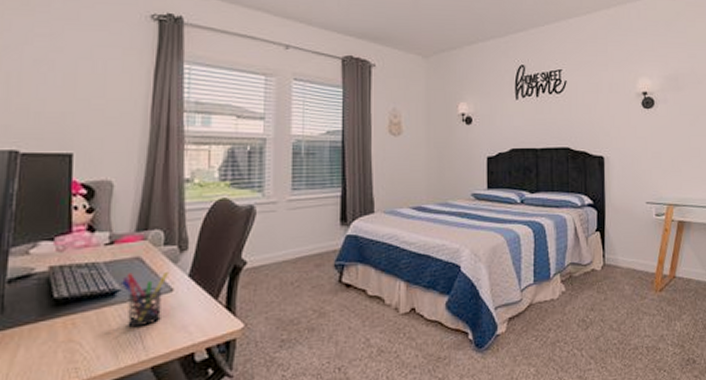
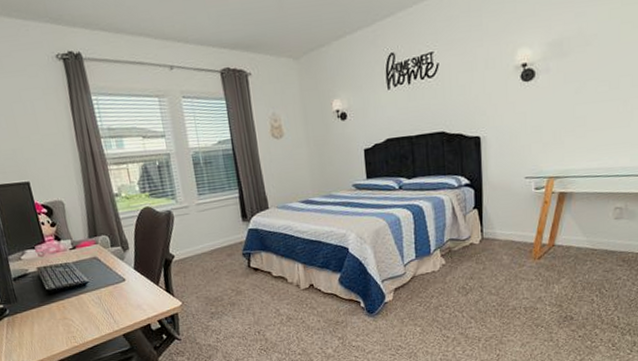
pen holder: present [120,271,170,328] -> none [87,266,122,308]

